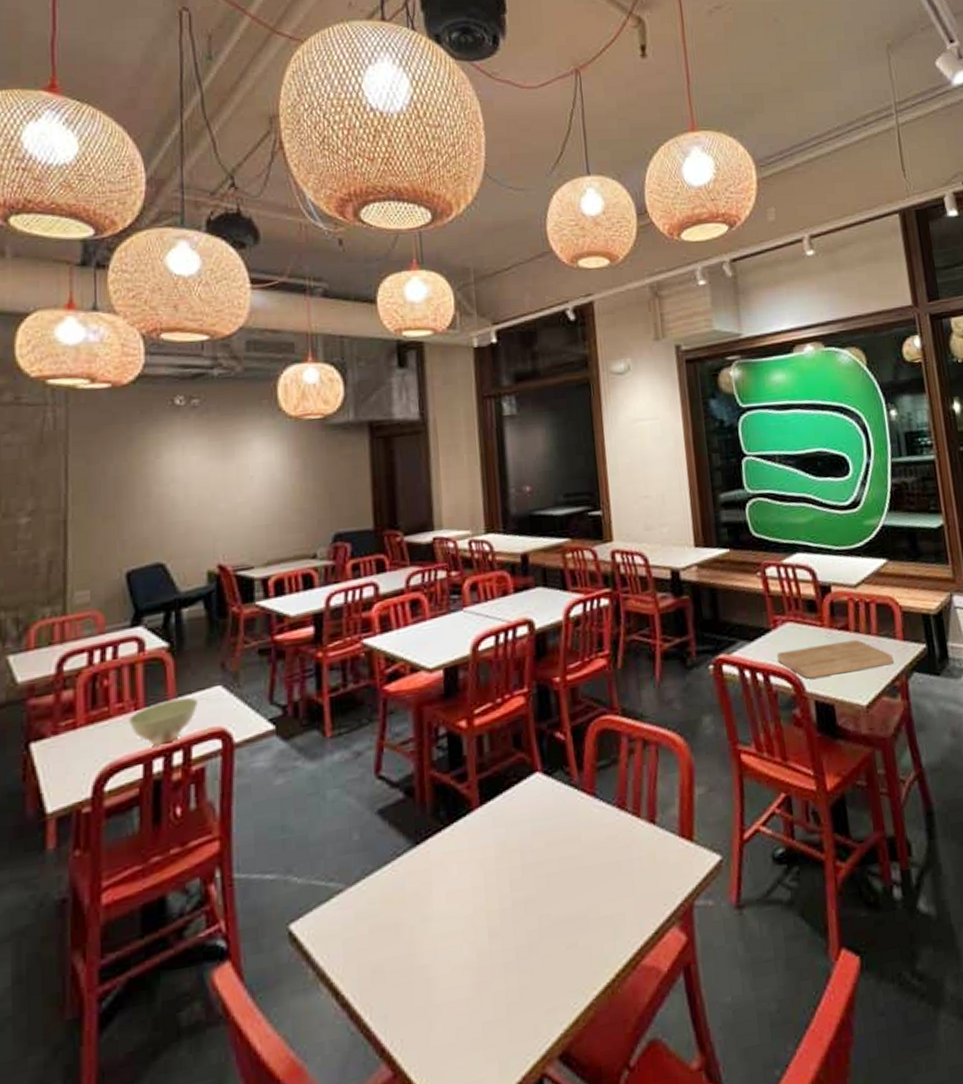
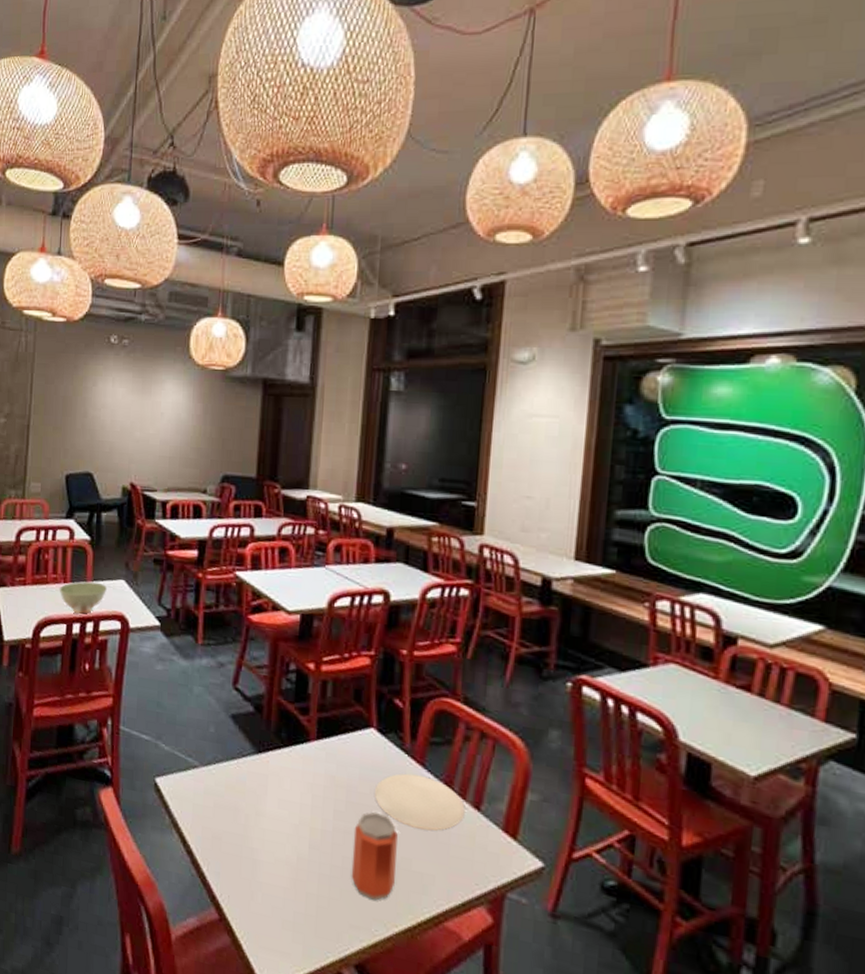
soda can: none [534,865,586,969] -> present [351,811,398,900]
plate: none [550,806,642,869] -> present [375,773,465,831]
cutting board: present [776,639,893,679] -> none [649,691,804,744]

